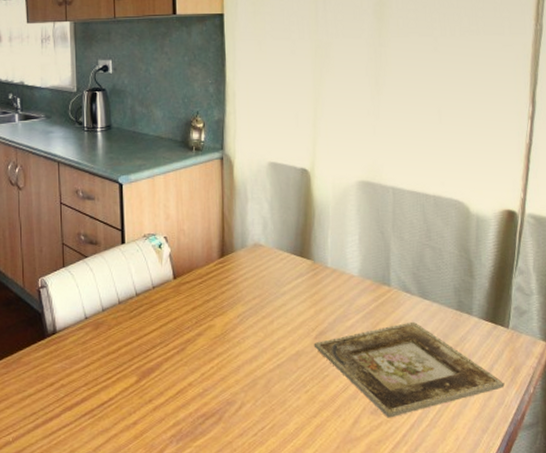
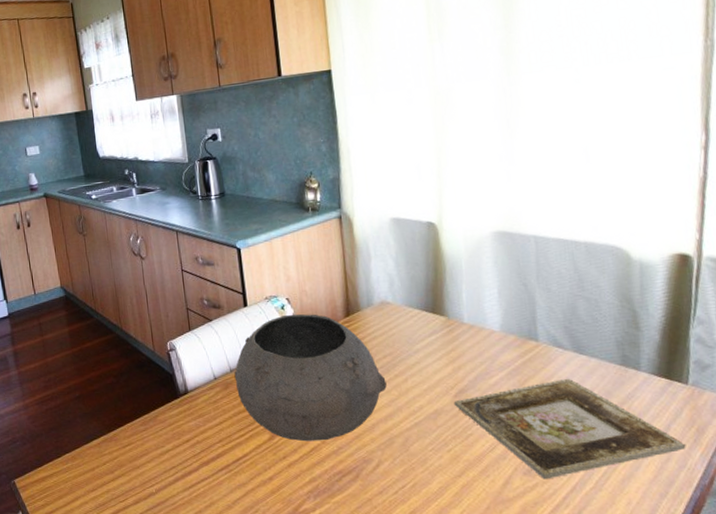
bowl: none [106,253,254,384] -> present [234,314,387,442]

